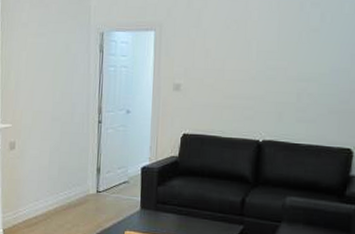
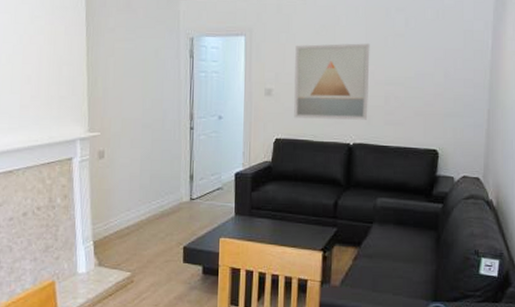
wall art: none [202,38,283,117] -> present [294,43,370,120]

